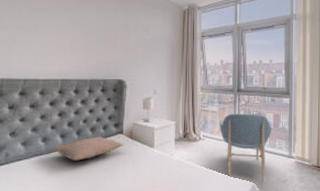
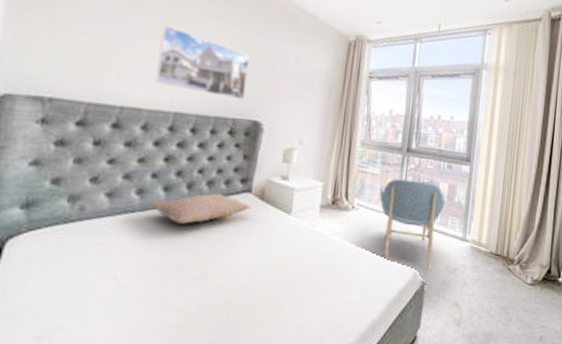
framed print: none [45,15,110,65] -> present [155,25,250,101]

